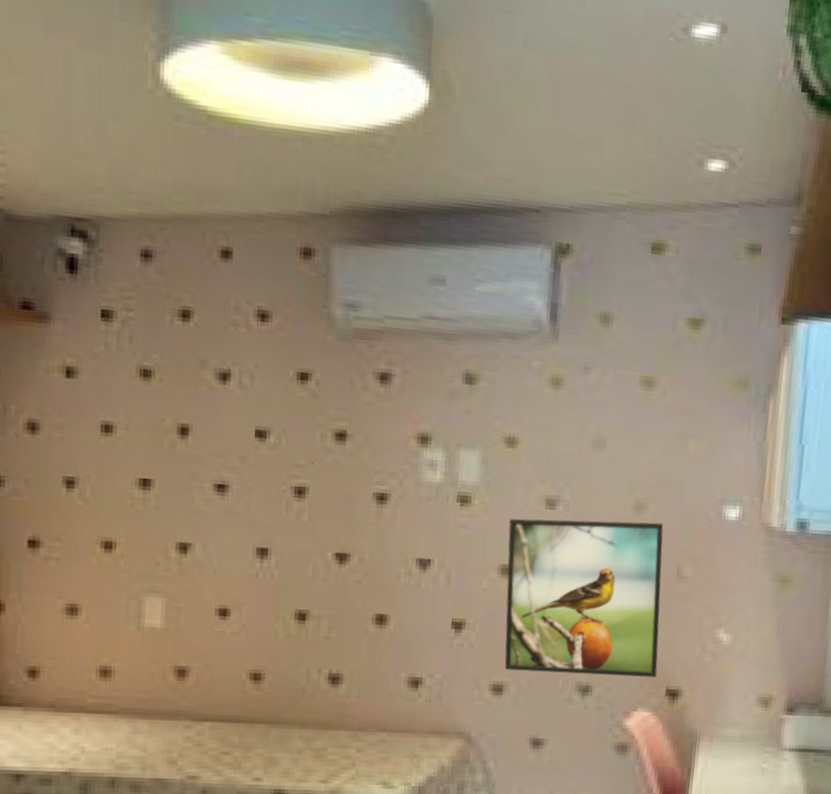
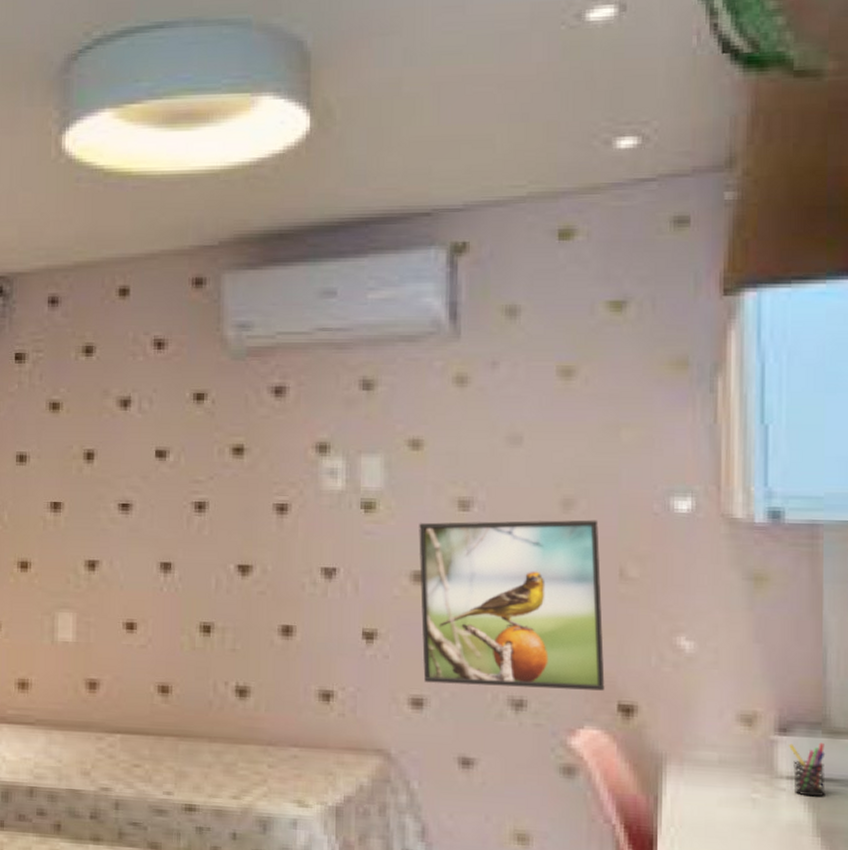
pen holder: none [793,720,819,765] -> present [789,742,826,797]

